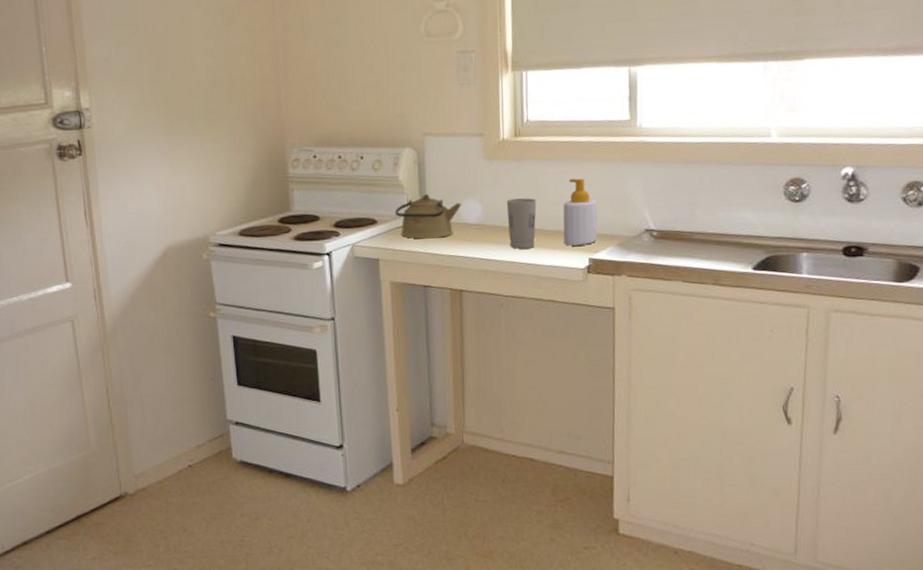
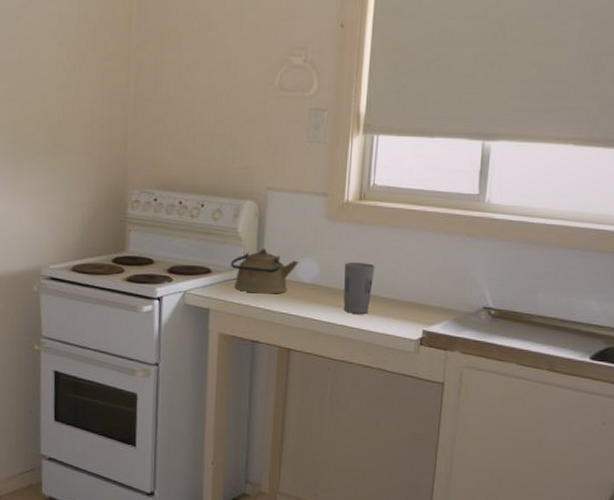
soap bottle: present [563,178,598,246] -> none [398,248,436,317]

